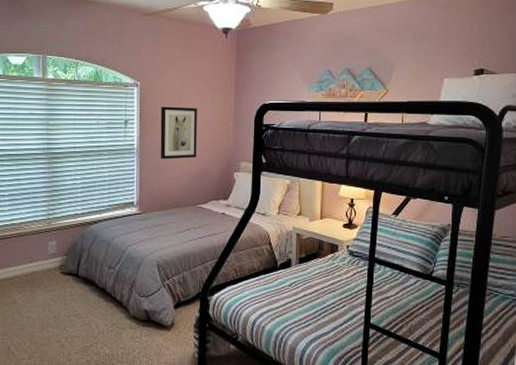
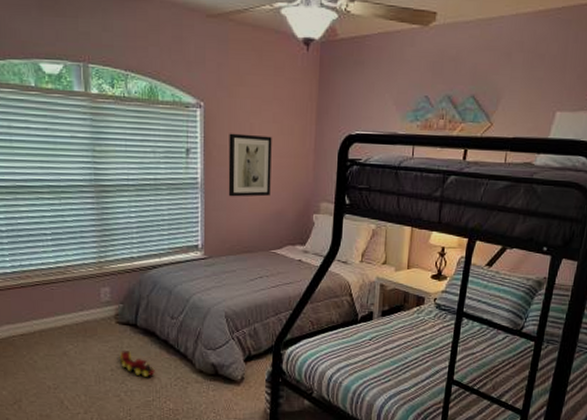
toy train: none [62,298,94,323] -> present [119,350,156,377]

